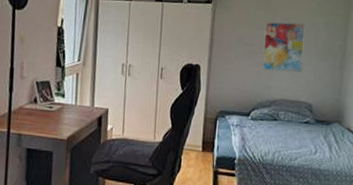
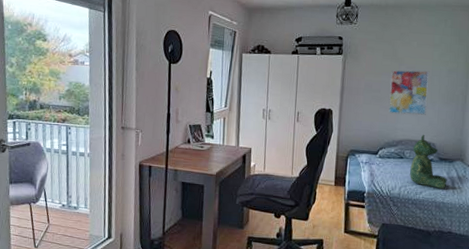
teddy bear: none [284,94,324,154] -> present [410,135,447,189]

